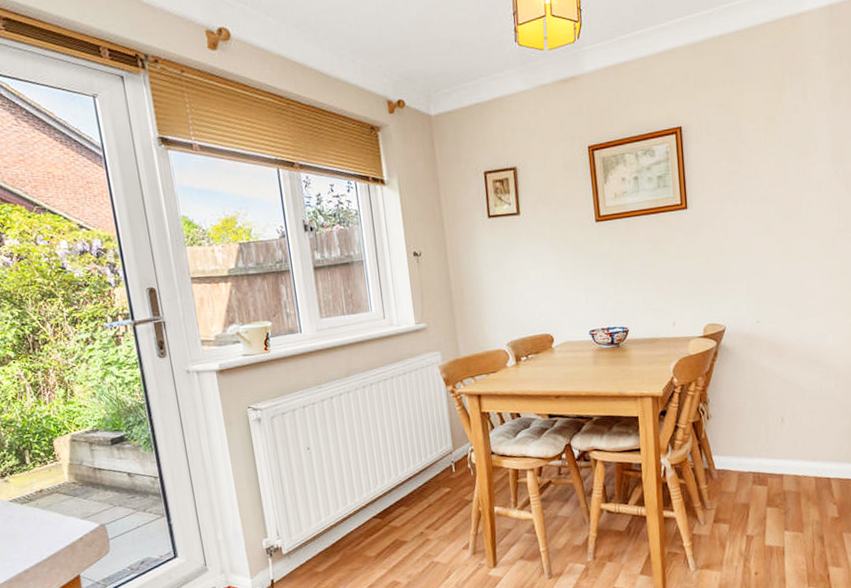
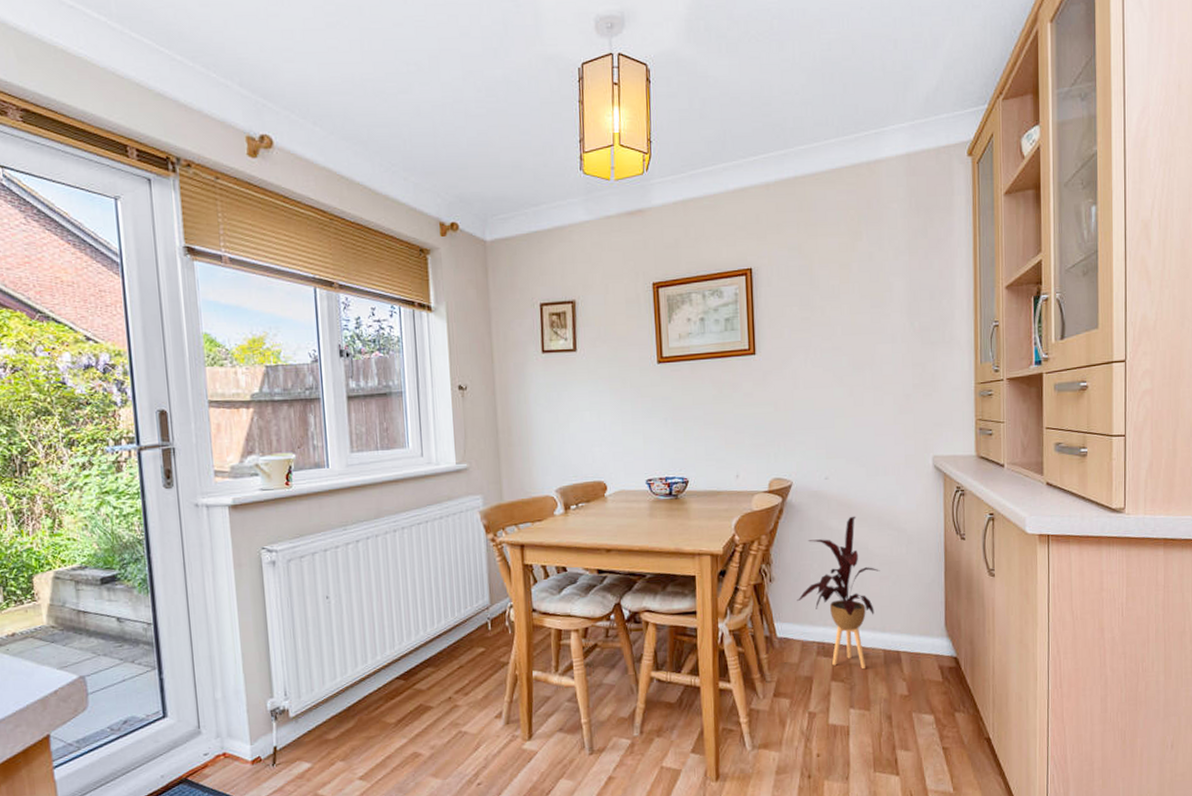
house plant: none [733,355,810,496] -> present [797,516,880,670]

